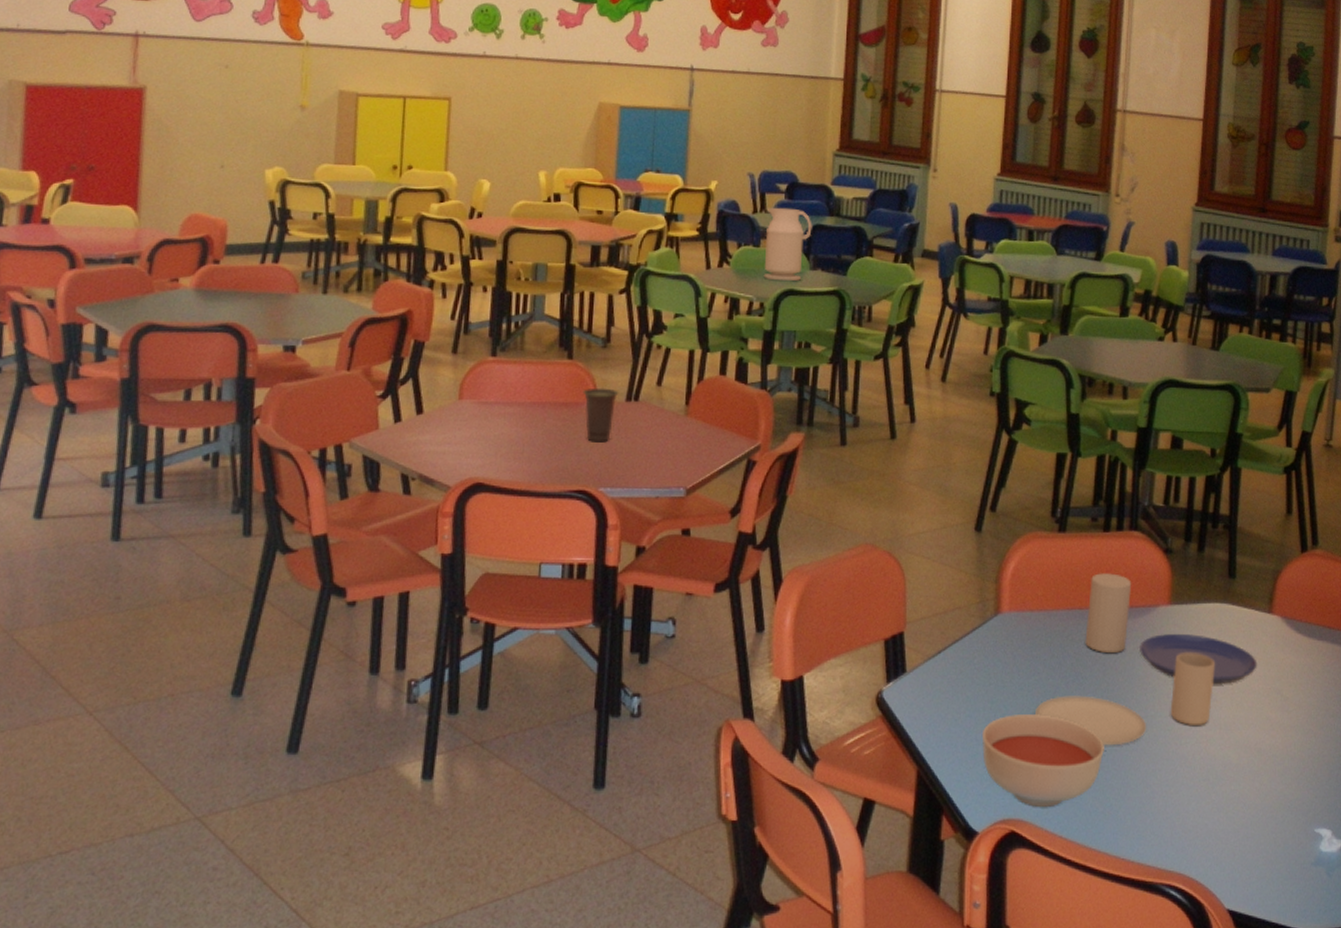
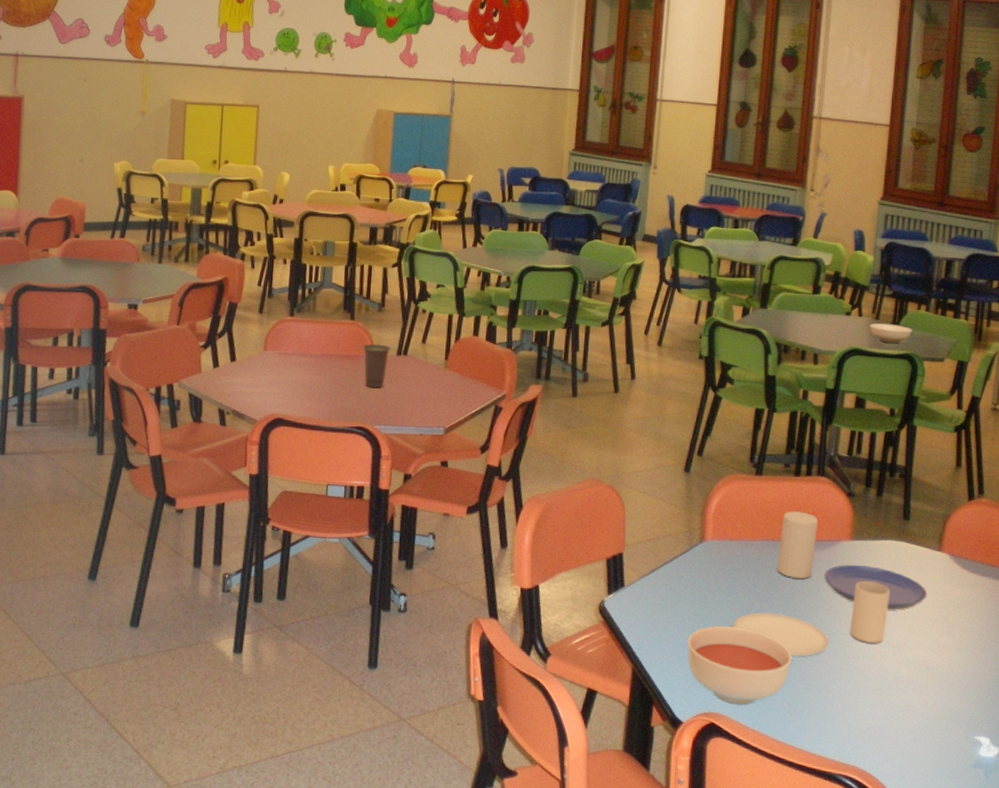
water jug: present [763,207,812,282] -> none [510,197,551,260]
bowl: none [1185,349,1234,373] -> present [869,323,913,344]

